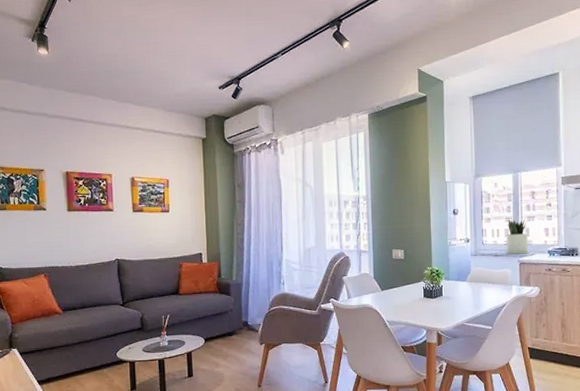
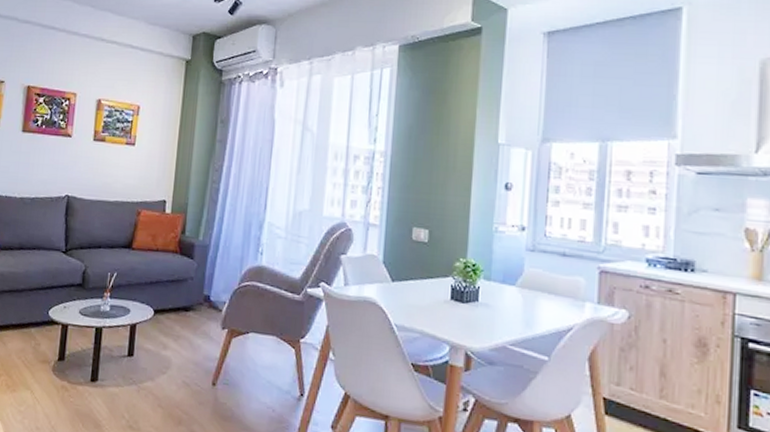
planter: present [504,219,530,255] -> none [577,207,617,261]

